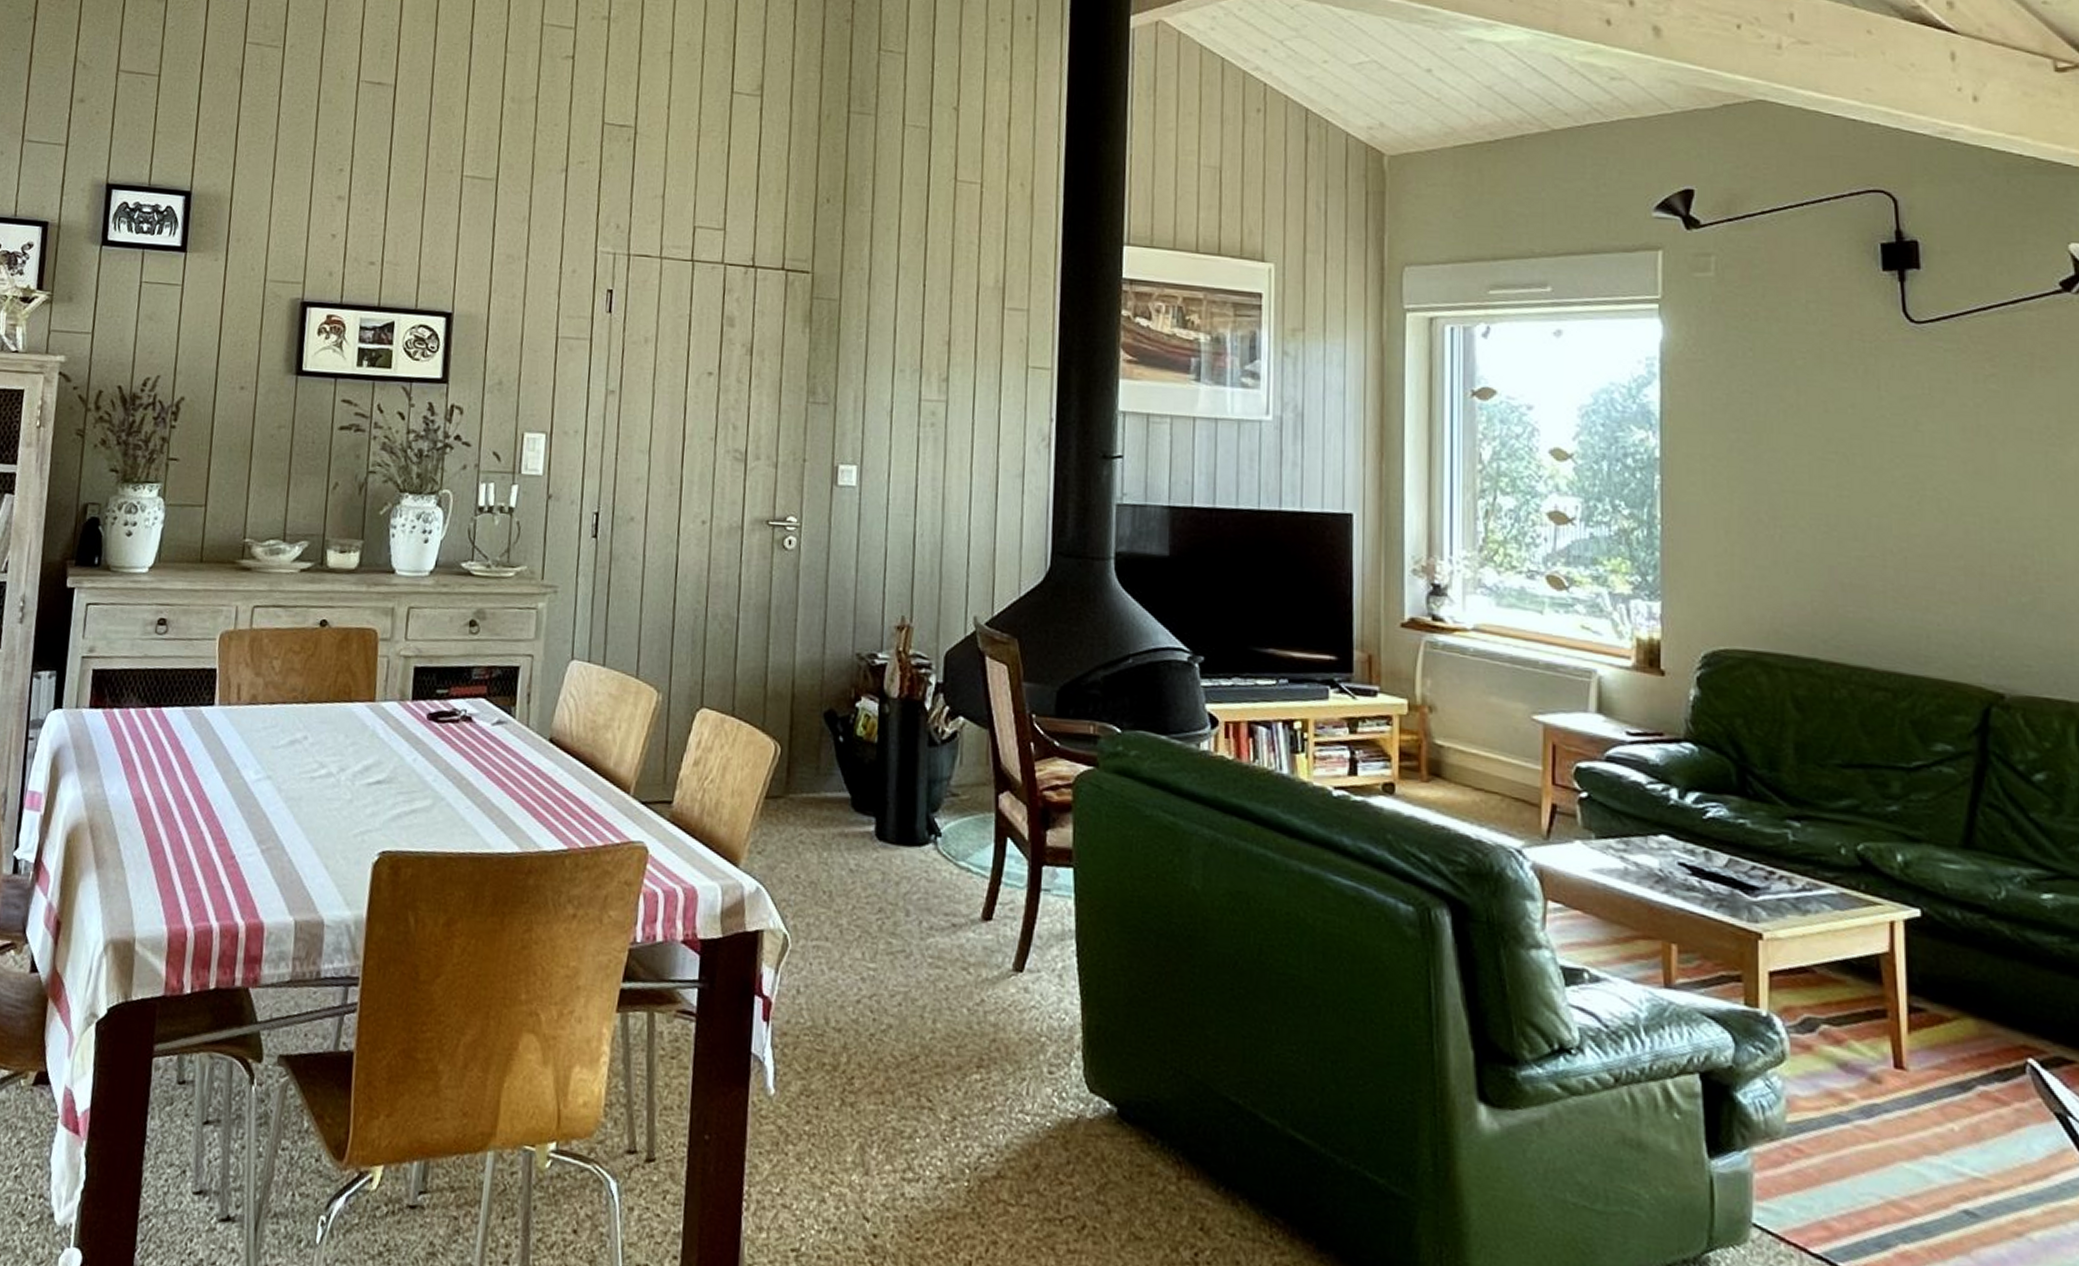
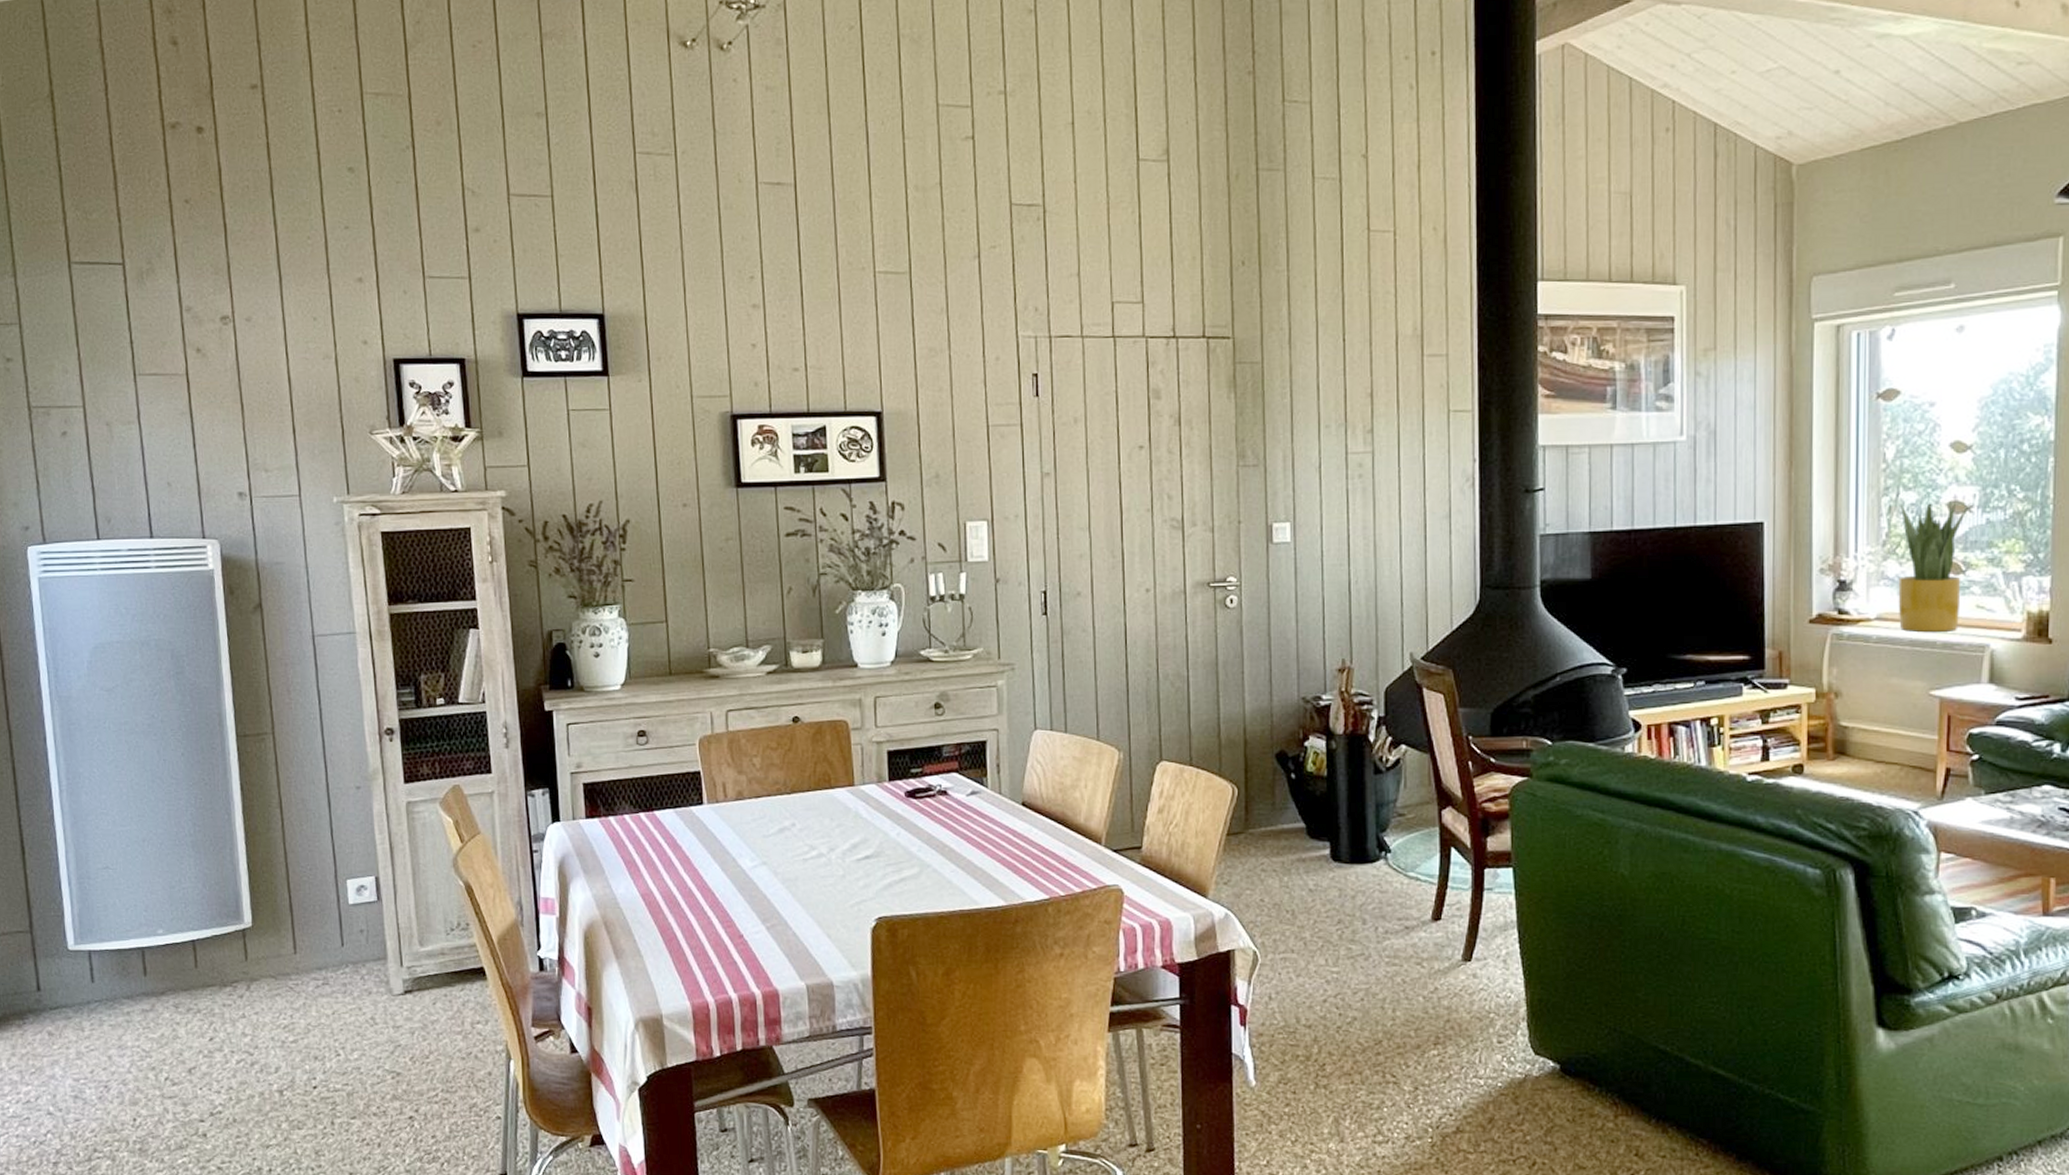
planter: none [1496,509,1573,652] -> present [1898,500,1971,632]

